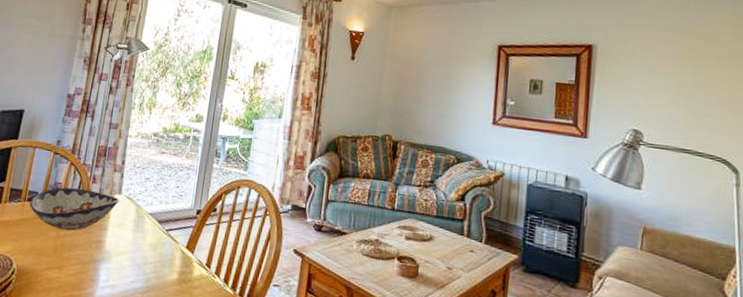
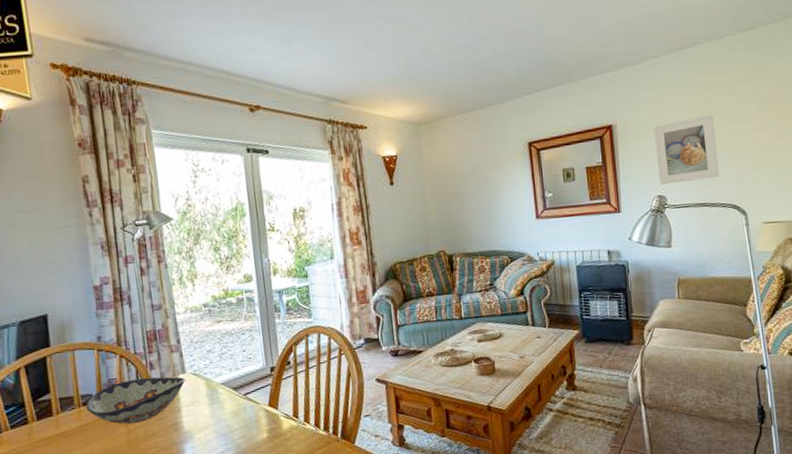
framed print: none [637,54,712,125] -> present [654,114,719,185]

